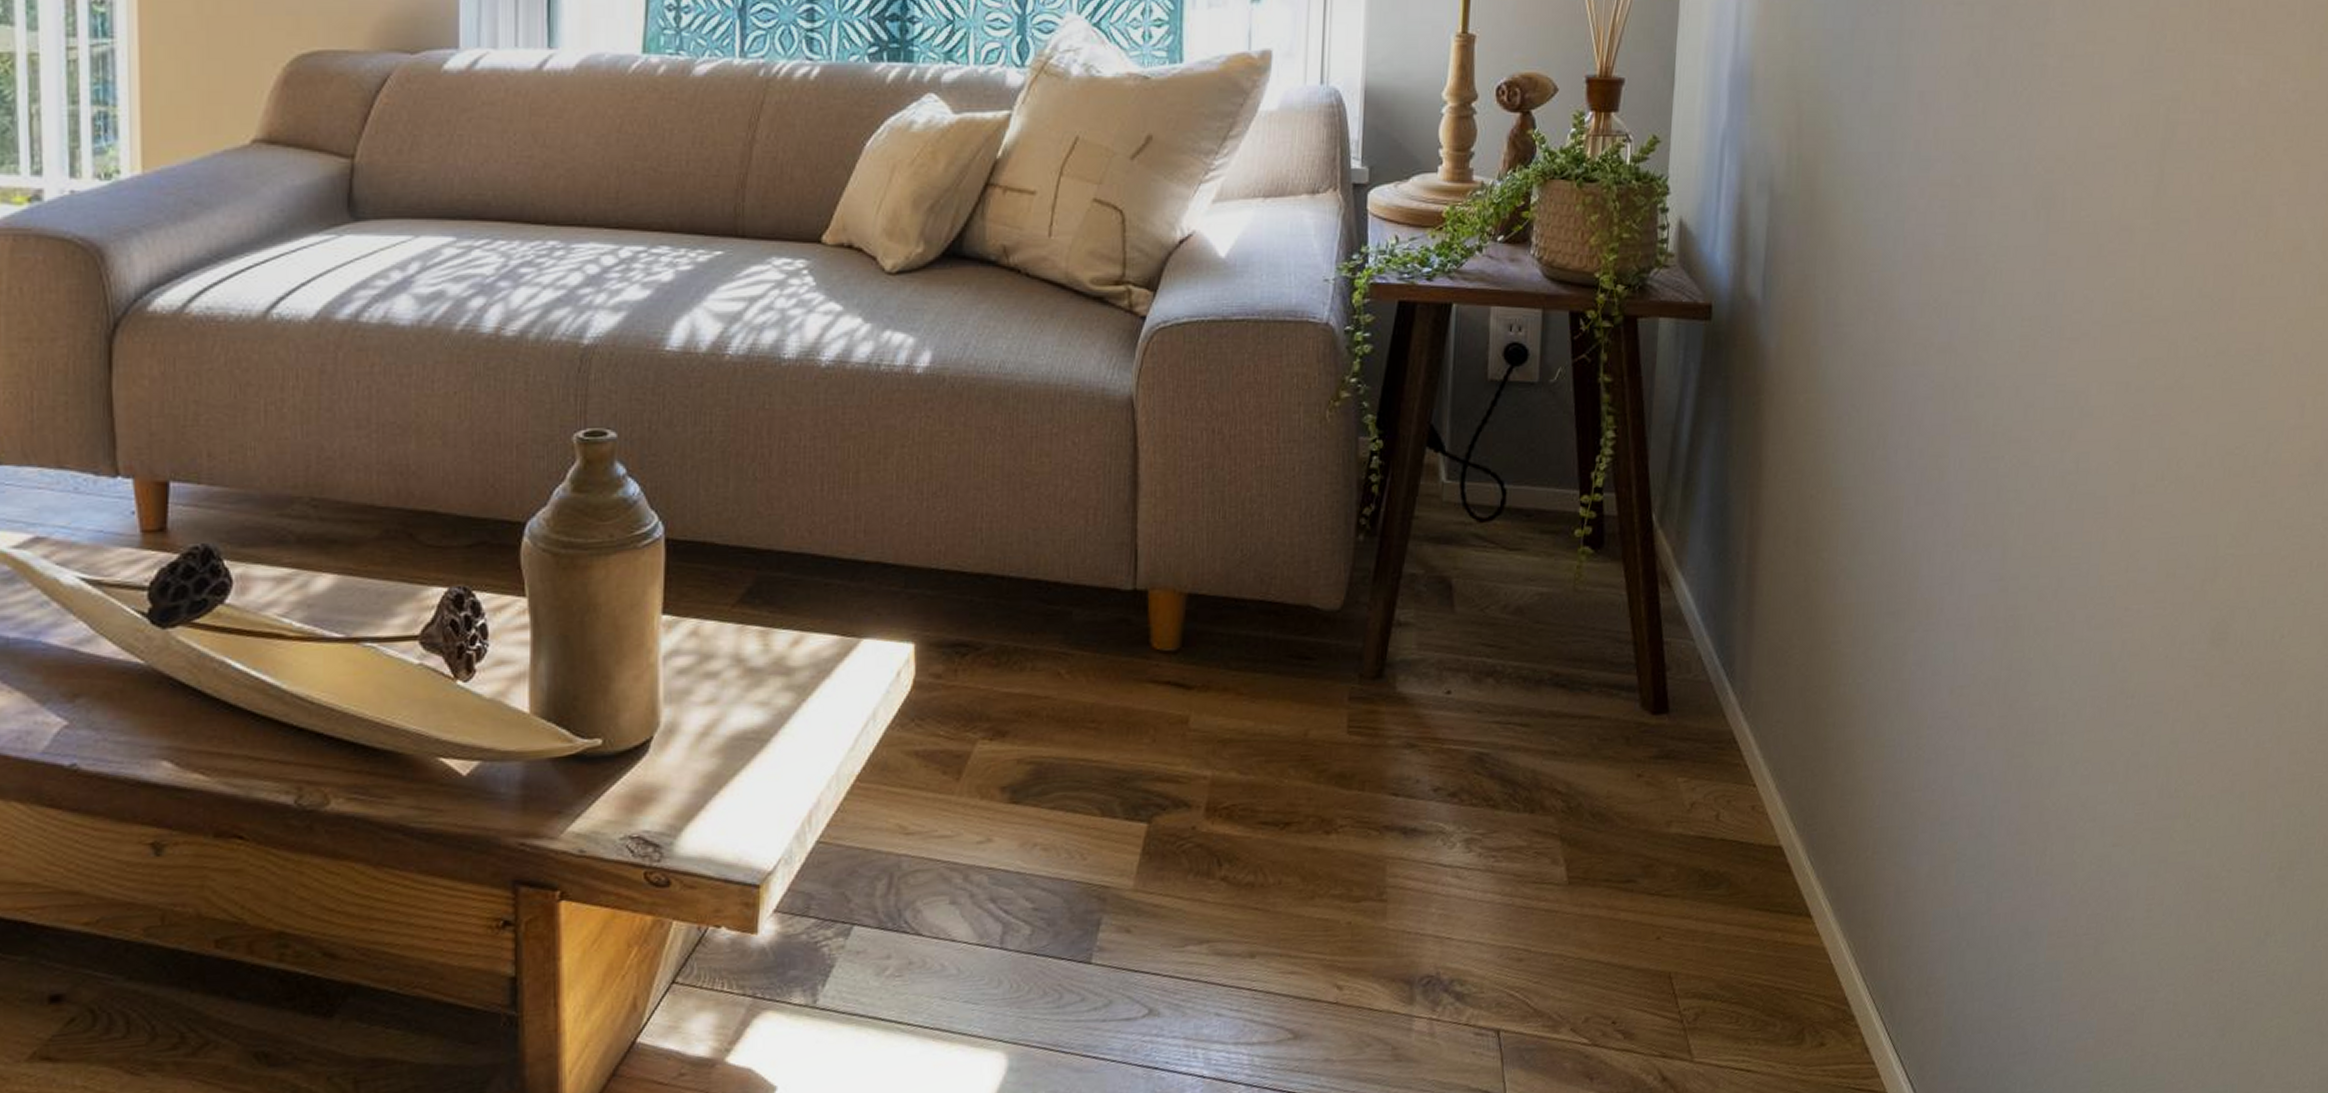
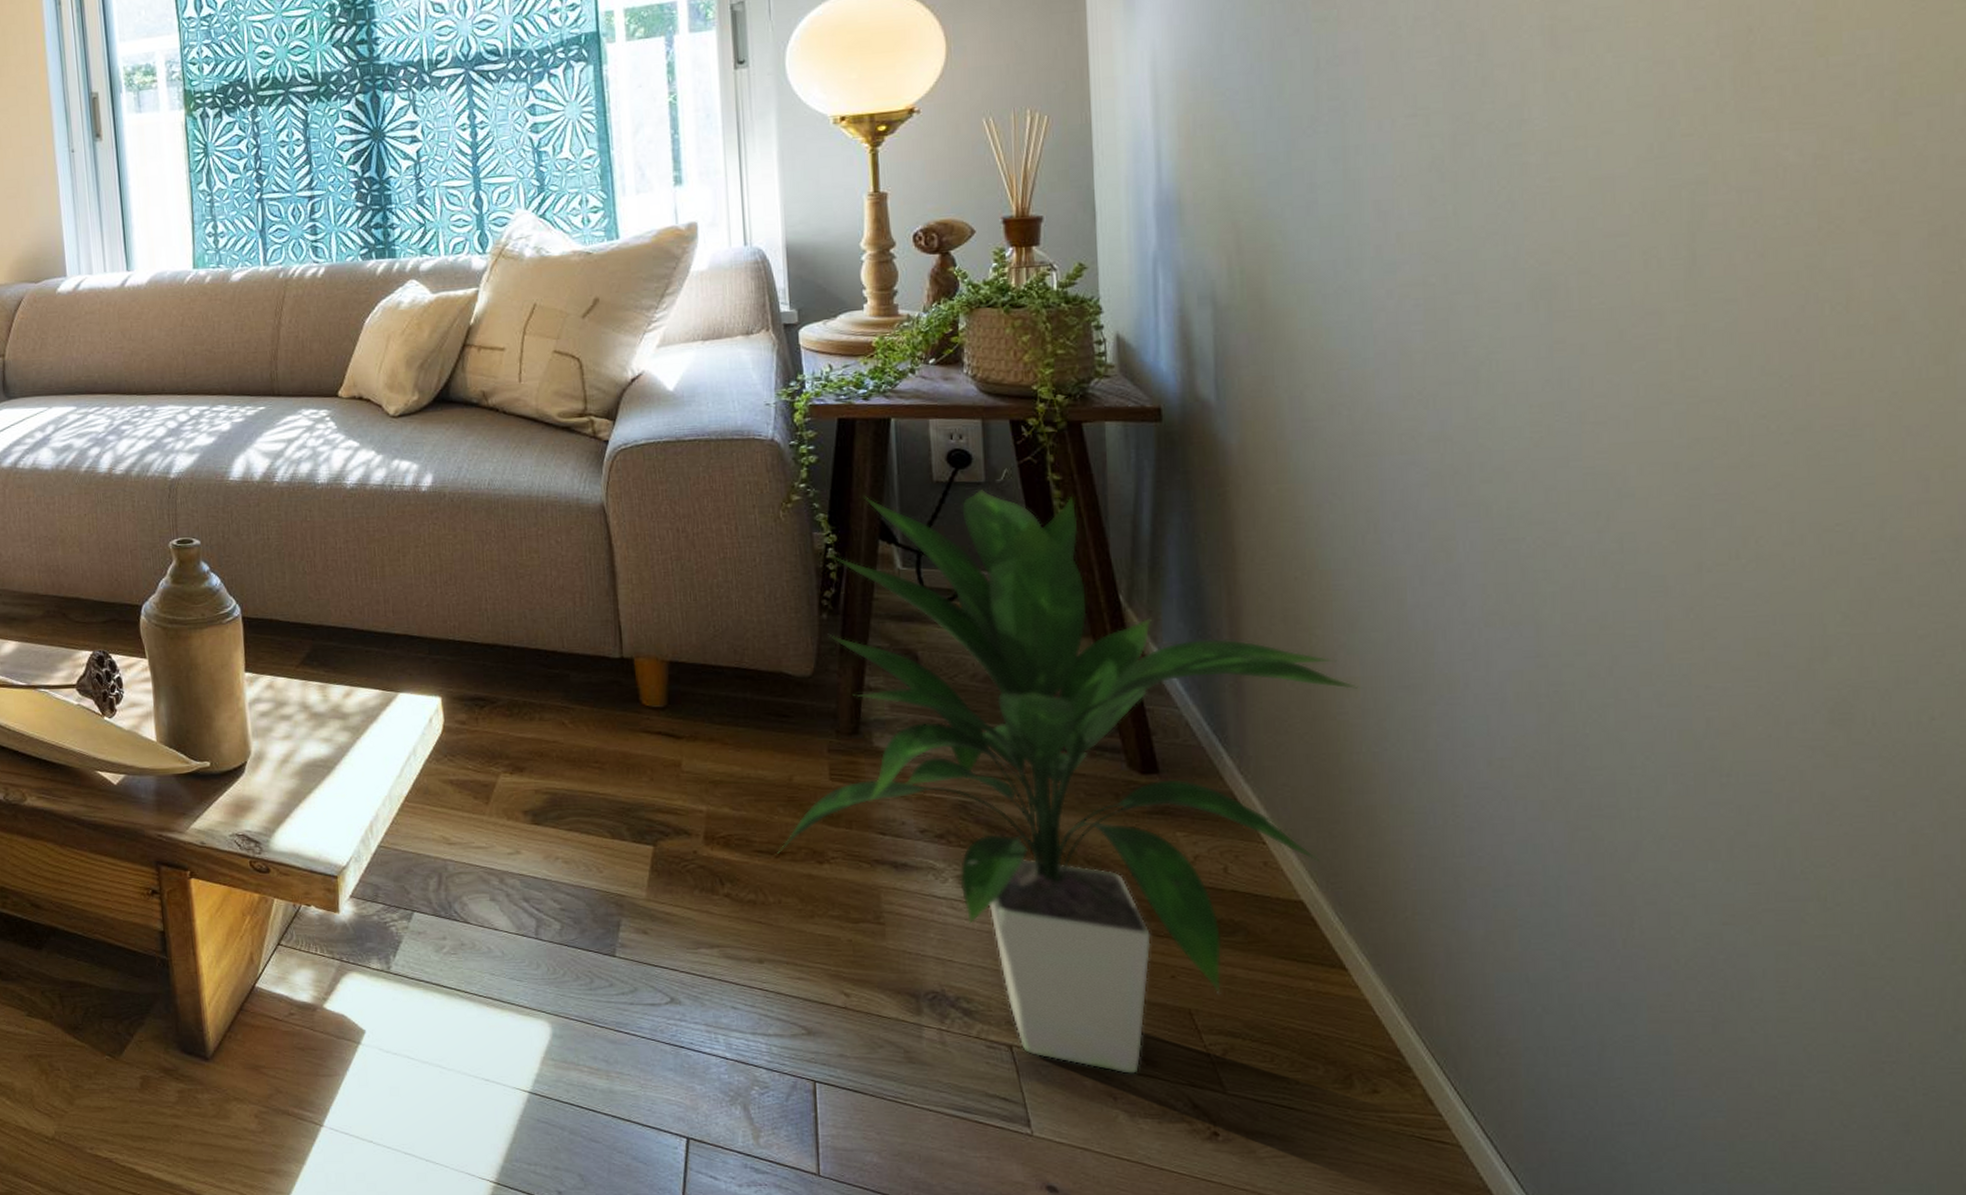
indoor plant: none [1283,391,1855,1050] -> present [777,490,1362,1074]

